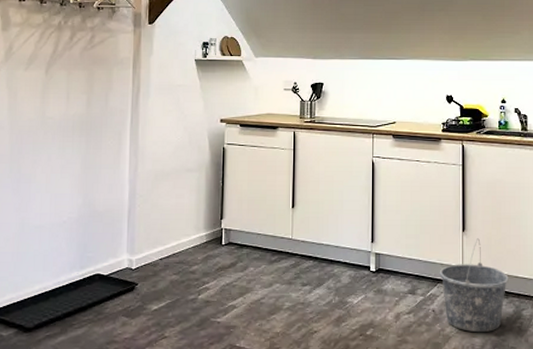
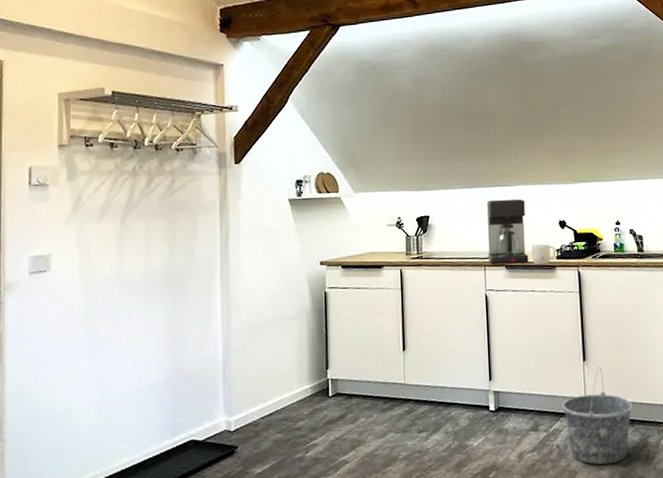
coffee maker: none [376,71,415,135] -> present [486,198,529,265]
mug: none [419,117,442,136] -> present [532,244,557,265]

